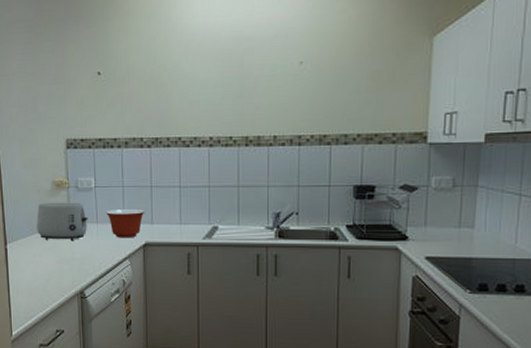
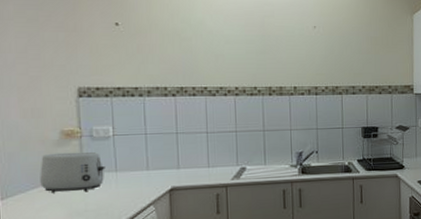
mixing bowl: present [105,208,145,238] -> none [125,155,171,185]

